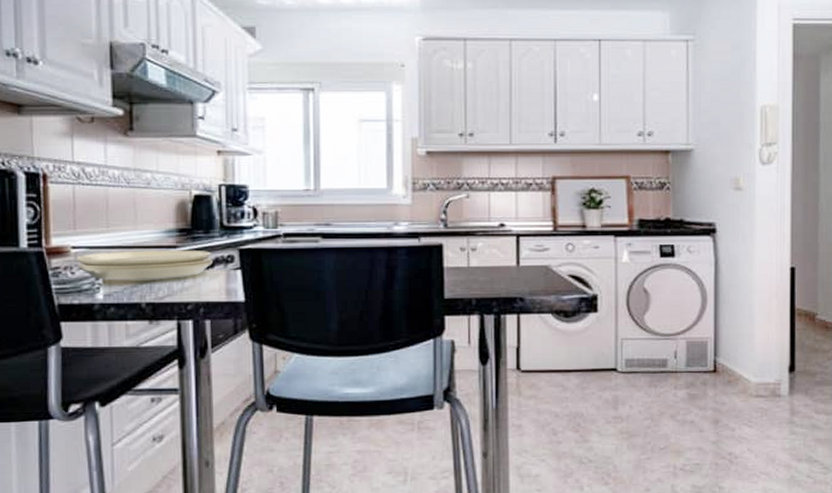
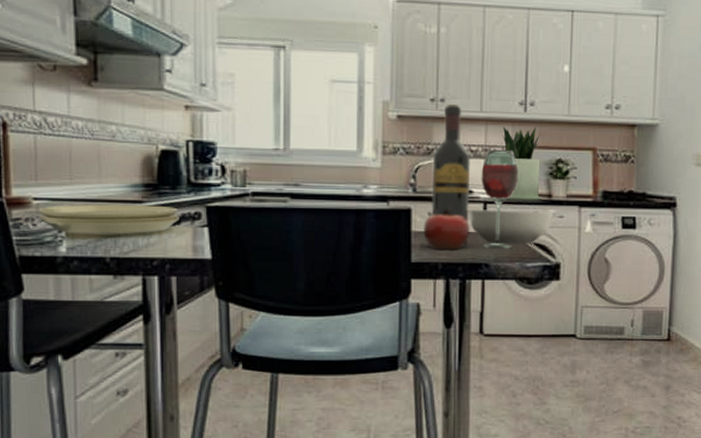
fruit: none [456,241,503,287] -> present [423,206,470,252]
wine bottle: none [463,138,503,280] -> present [431,104,471,246]
bowl: none [500,242,589,277] -> present [468,209,554,244]
wineglass: none [513,181,551,282] -> present [481,149,518,249]
planter: none [533,158,577,233] -> present [502,126,543,202]

